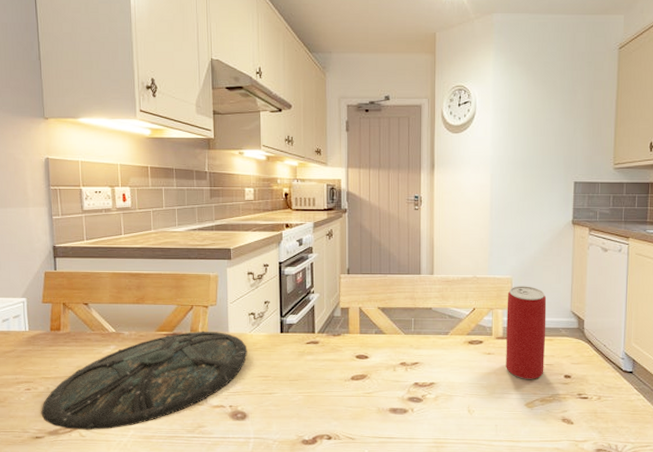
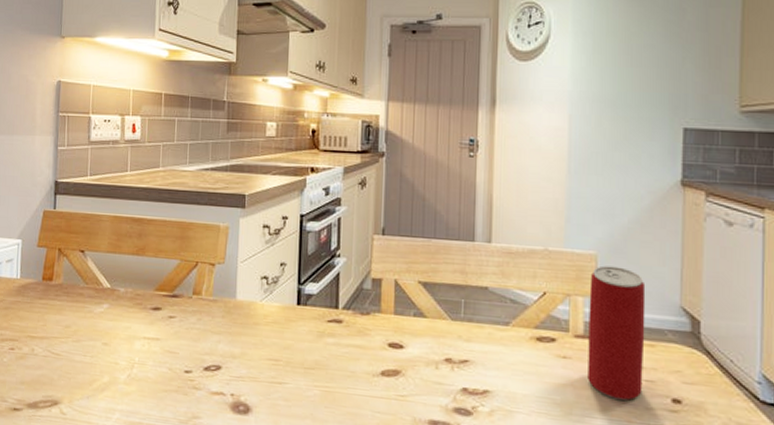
plate: present [41,331,248,430] -> none [22,294,257,409]

